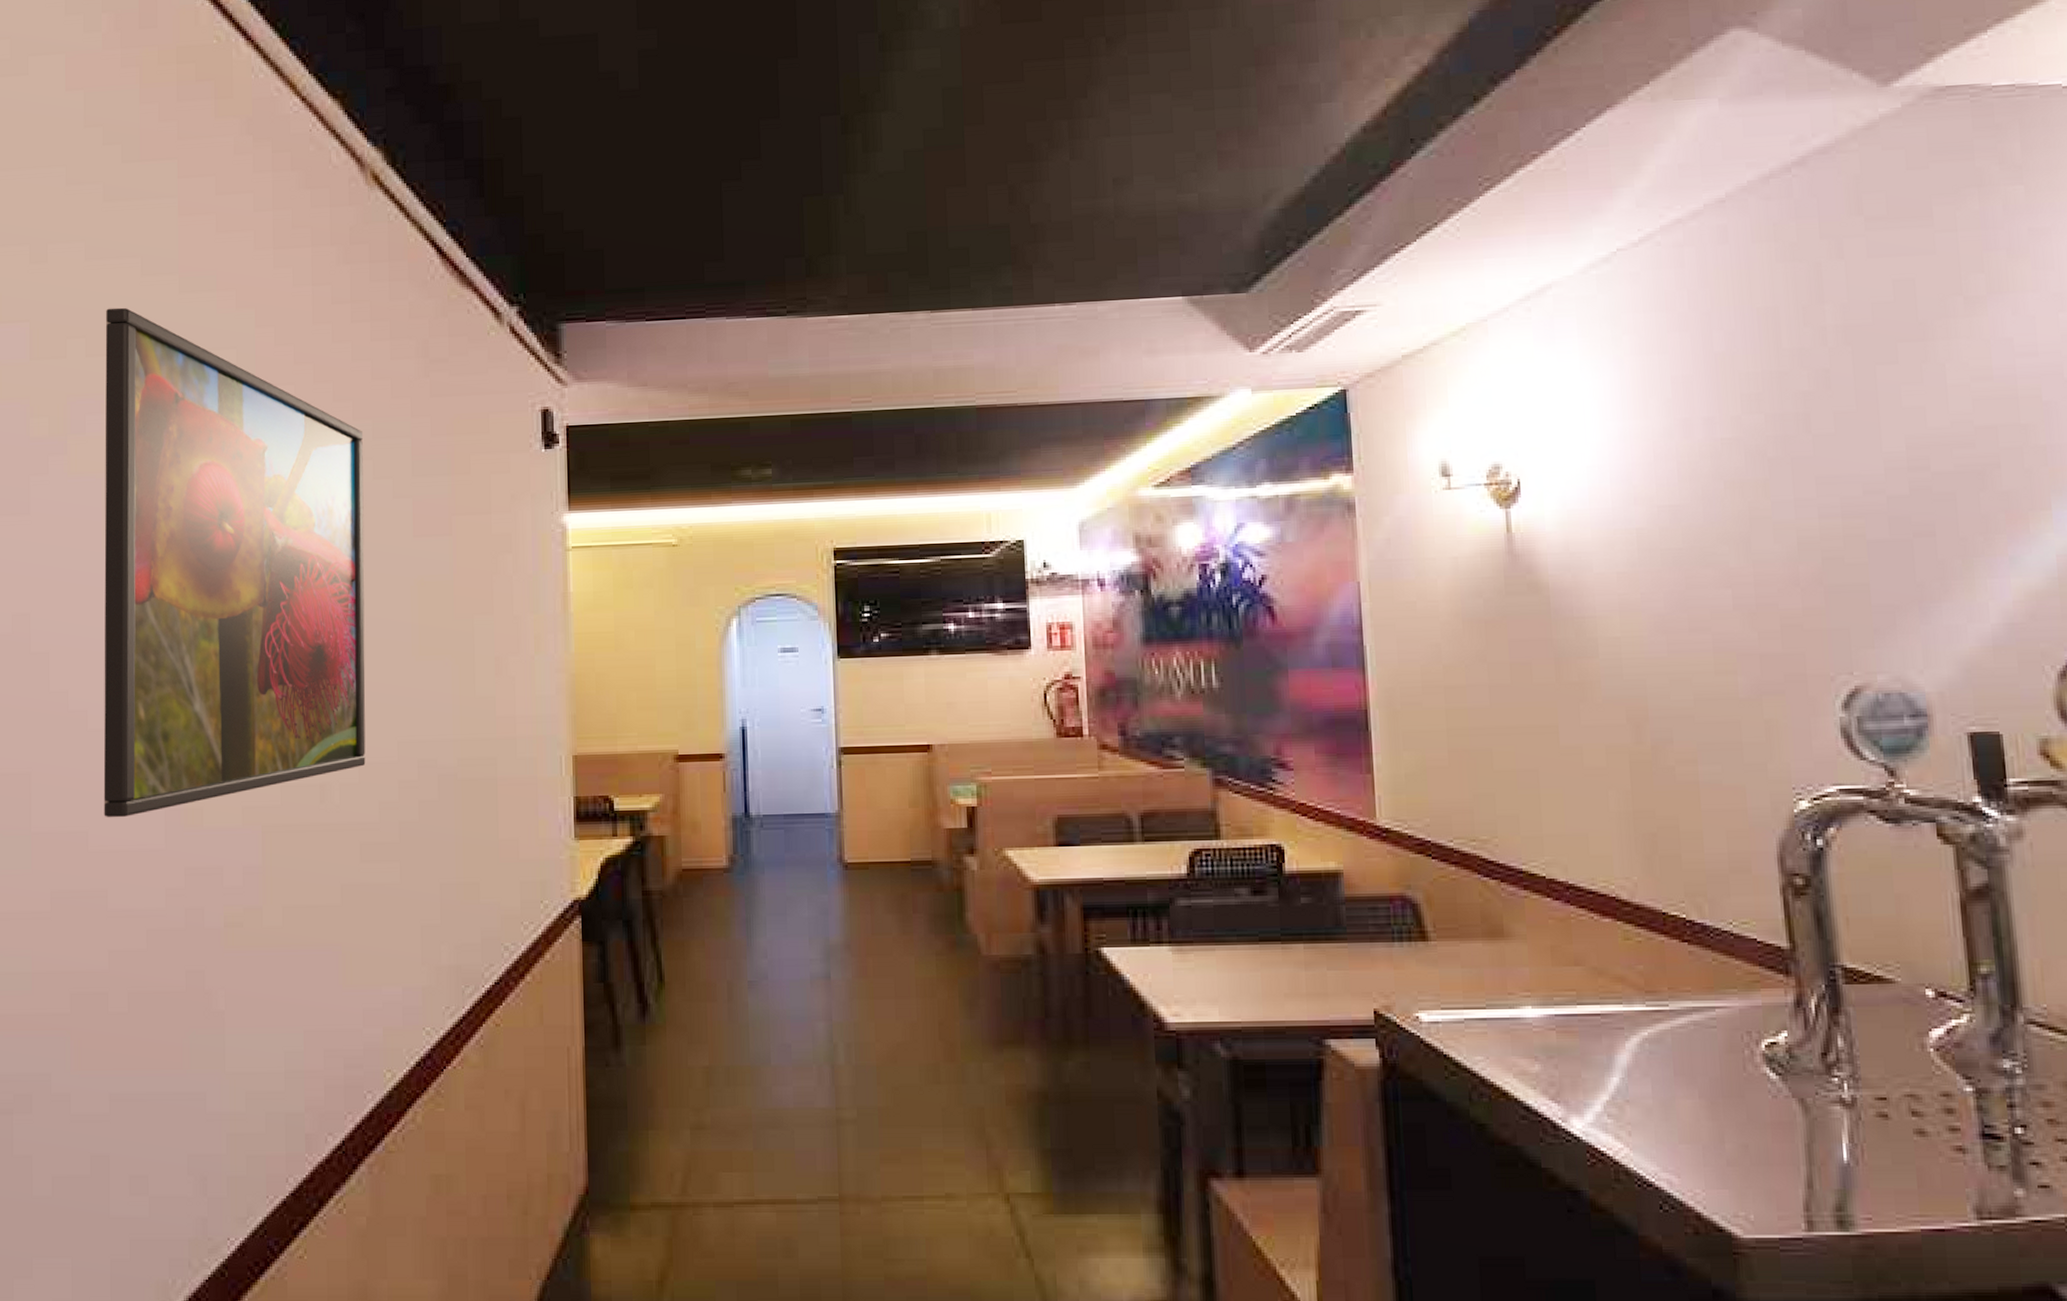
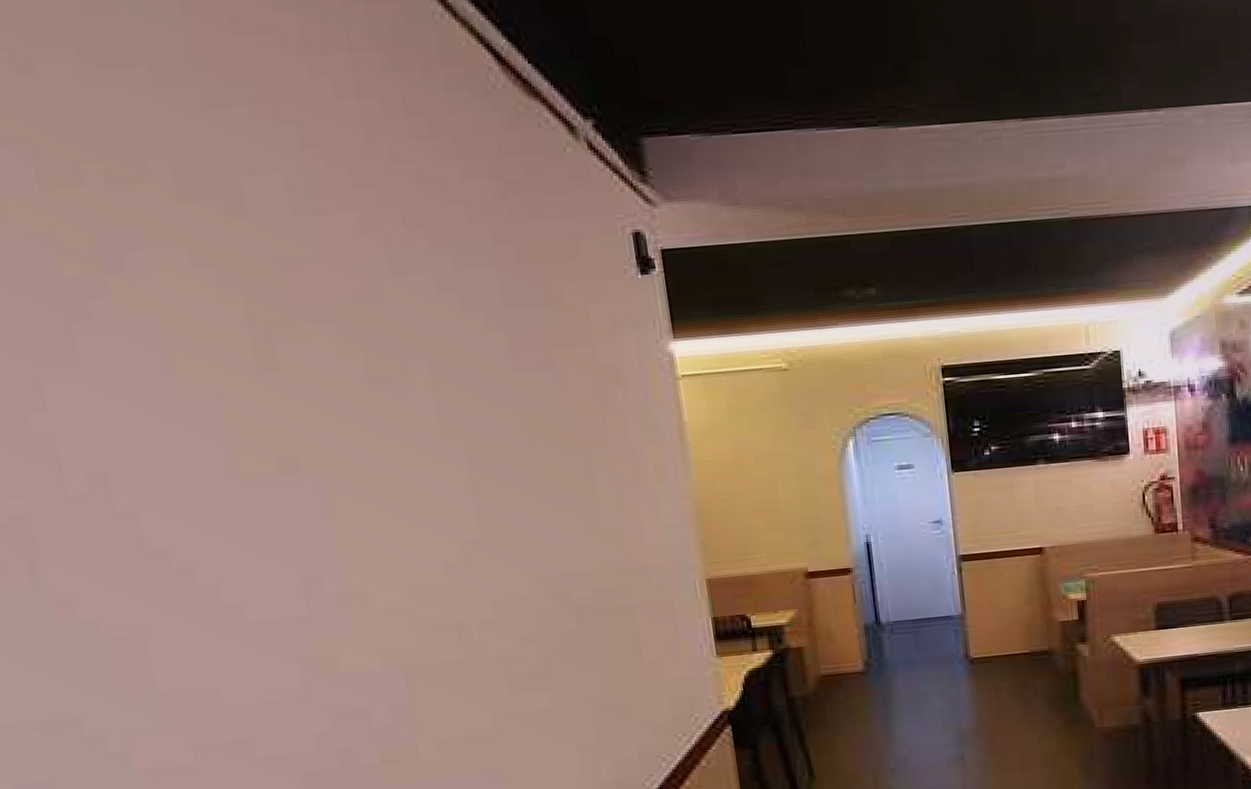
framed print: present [103,307,366,818] -> none [119,126,500,672]

